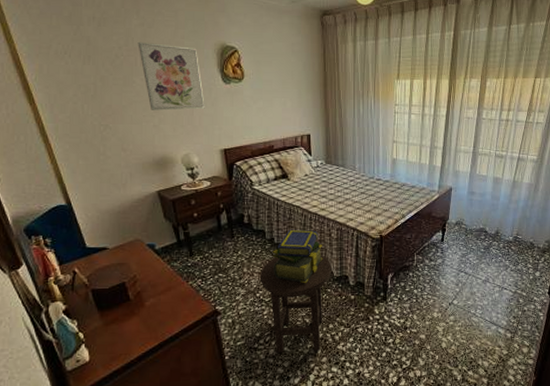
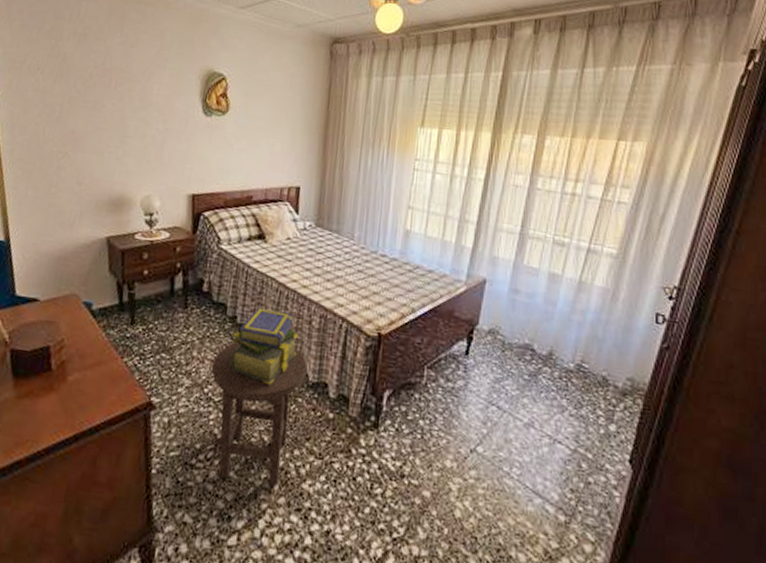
wall art: present [138,41,205,111] -> none [115,61,180,144]

